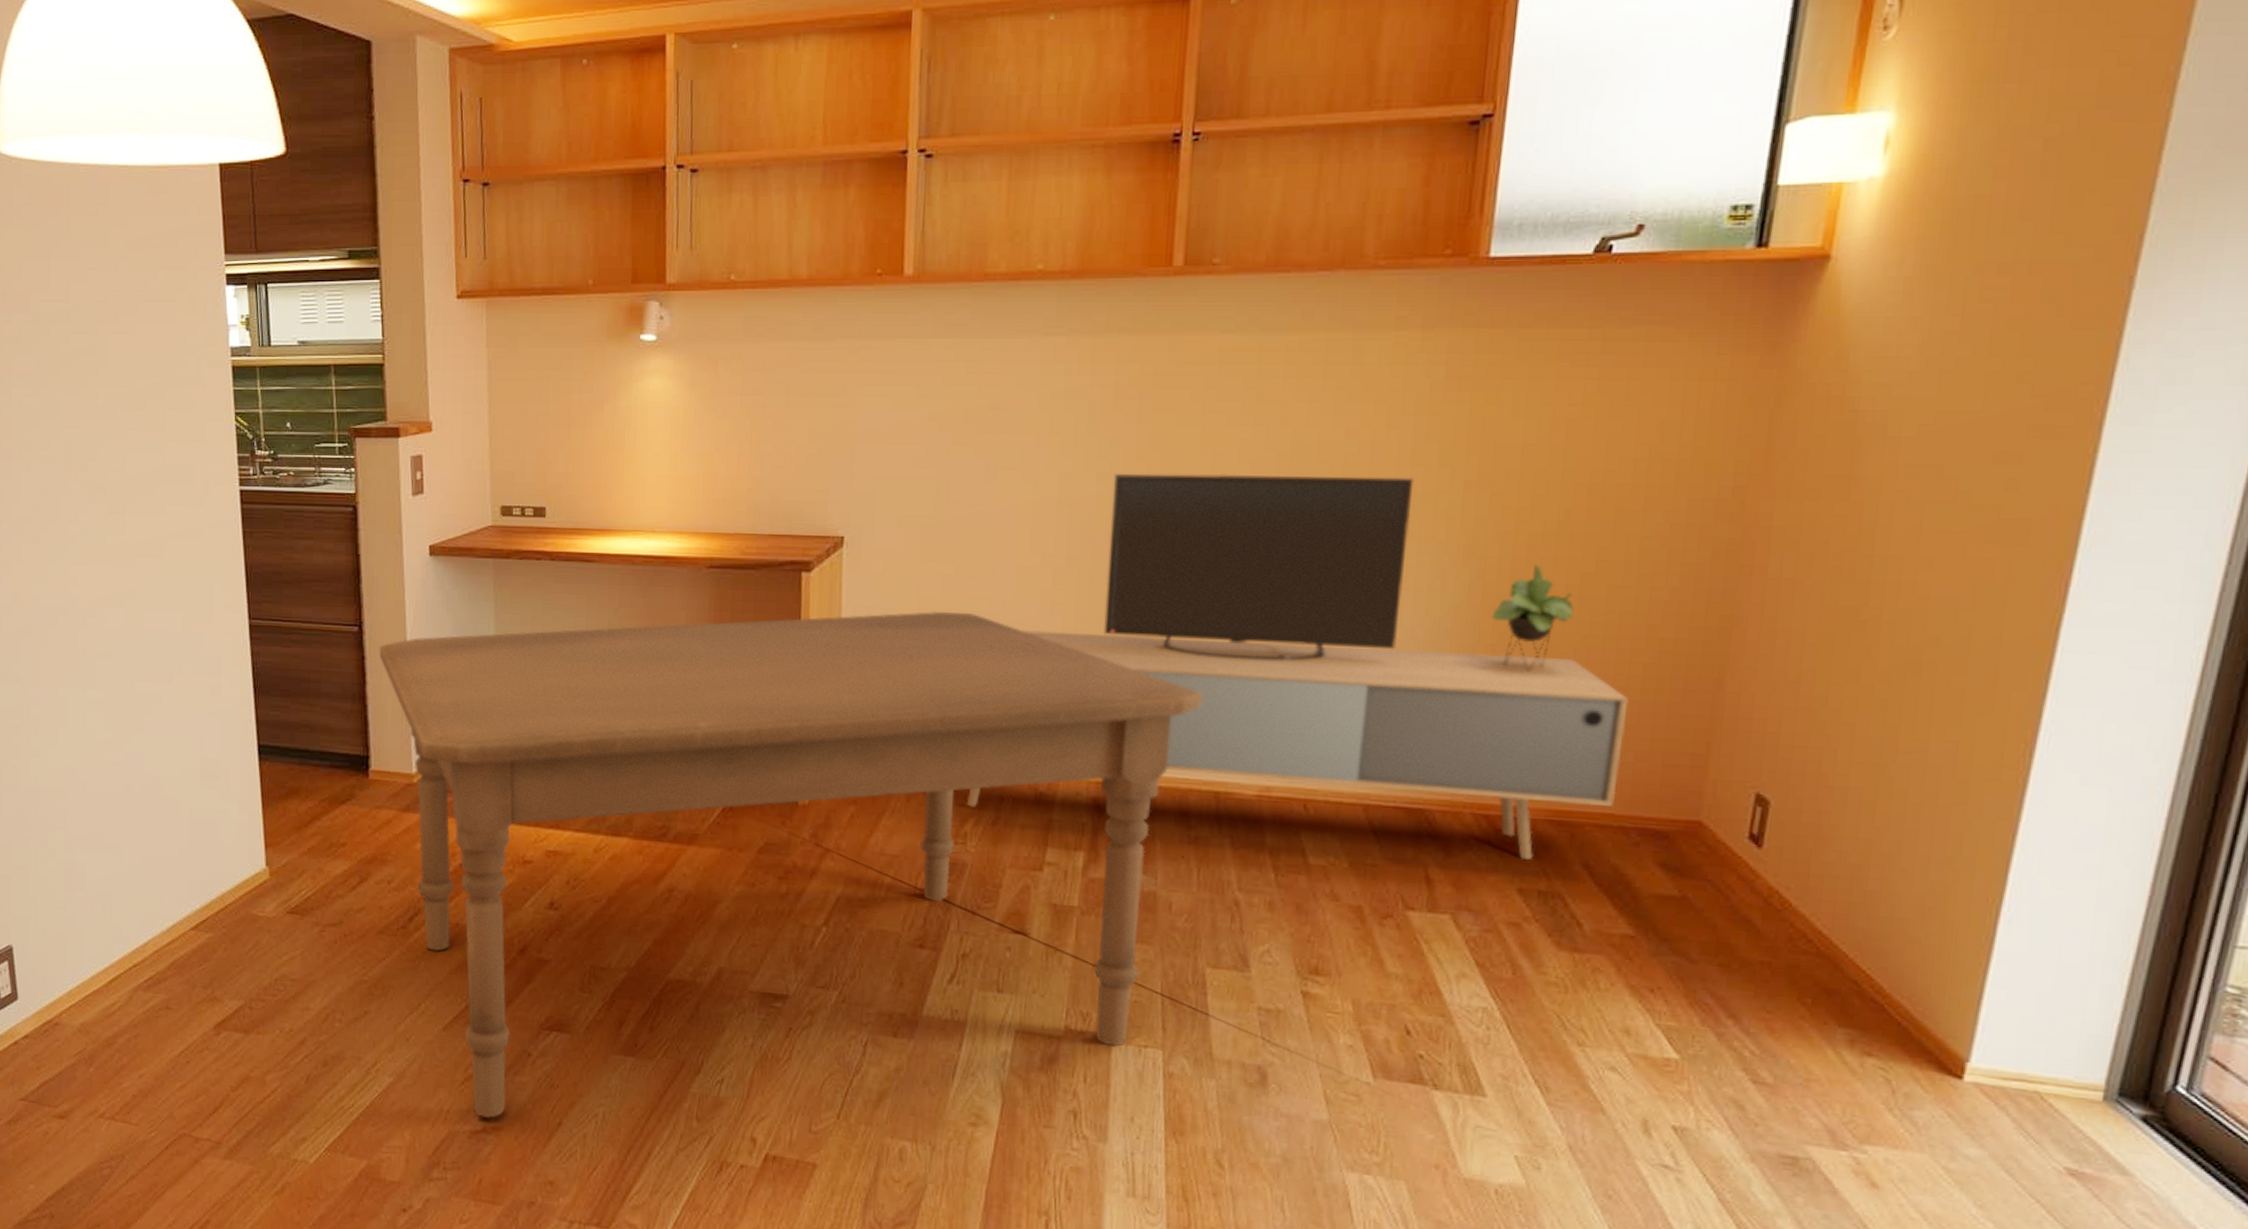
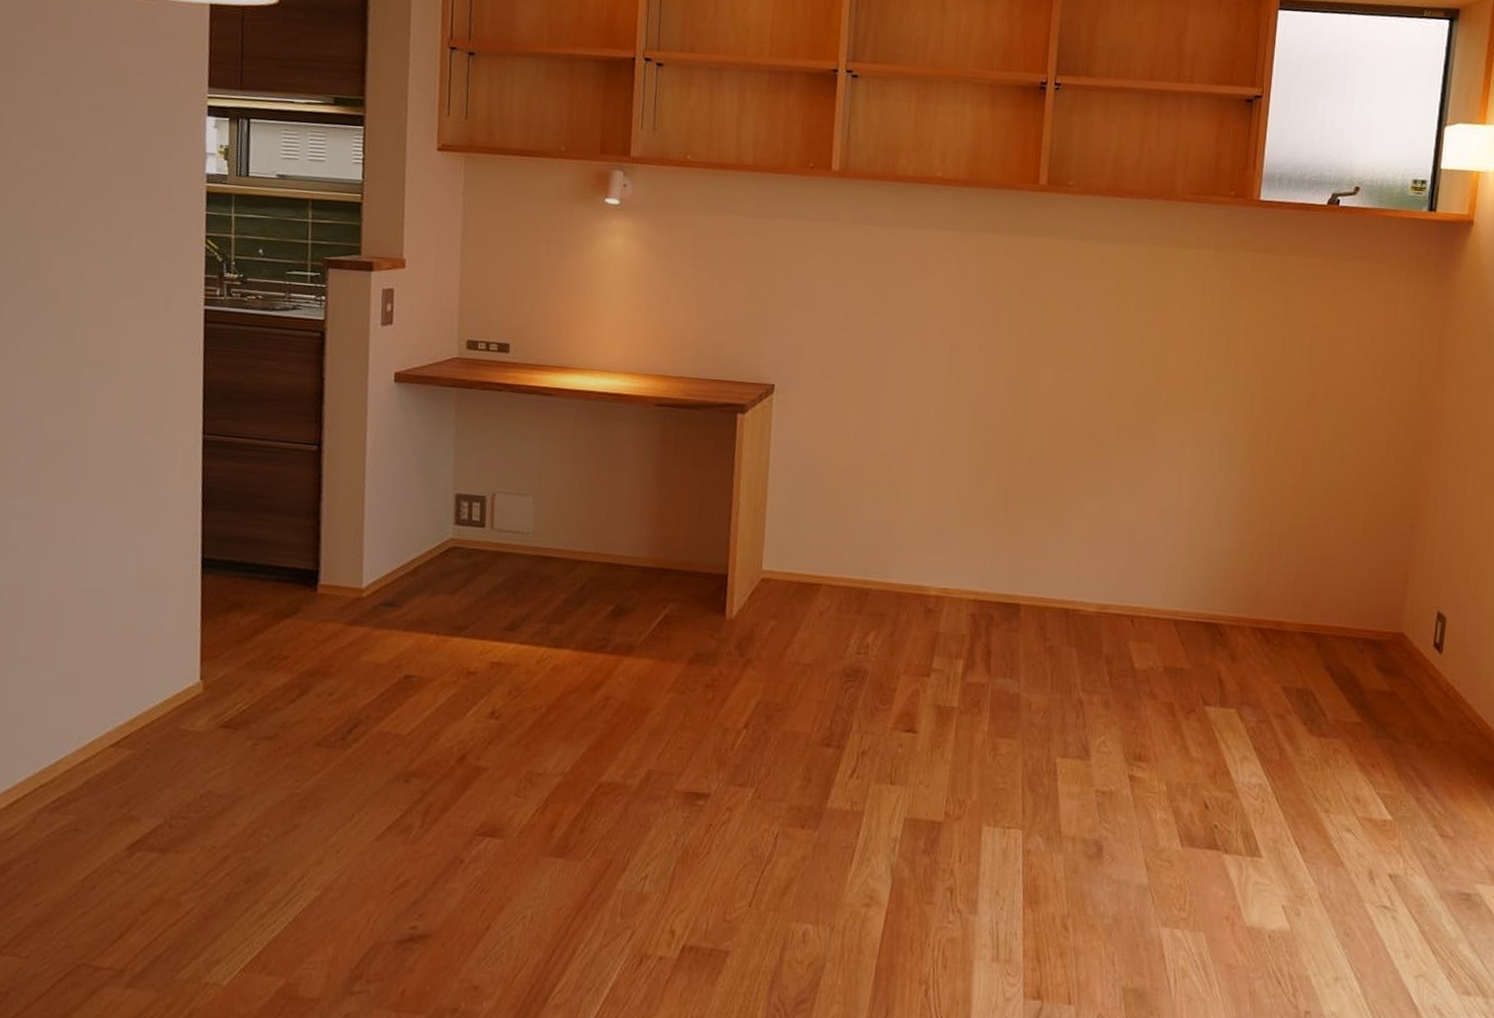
dining table: present [379,610,1202,1118] -> none [336,451,1057,927]
media console: present [966,473,1629,861] -> none [869,344,1355,665]

